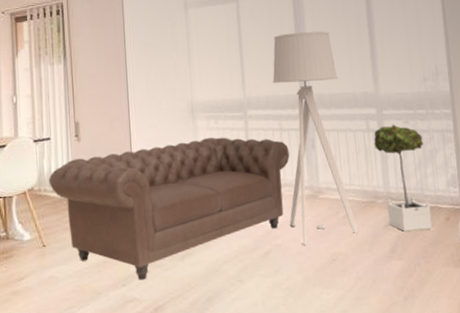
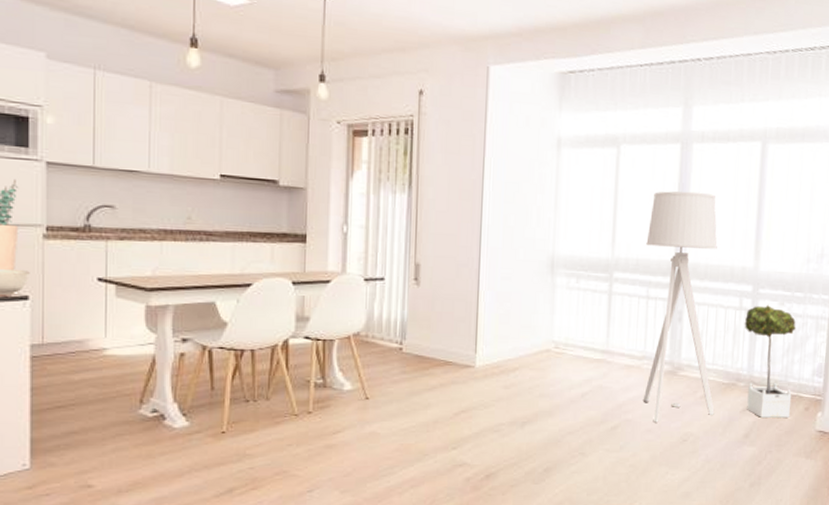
sofa: present [48,137,290,280] -> none [378,298,654,444]

